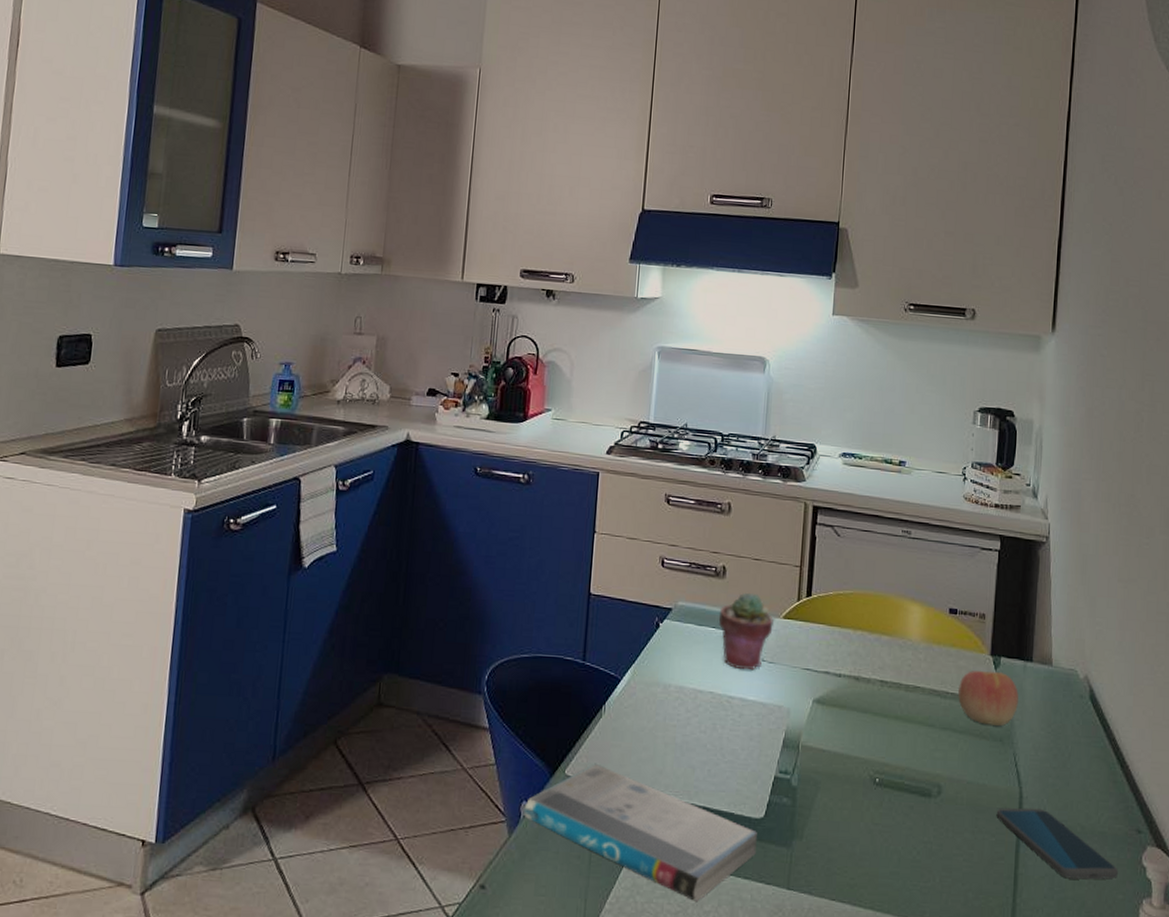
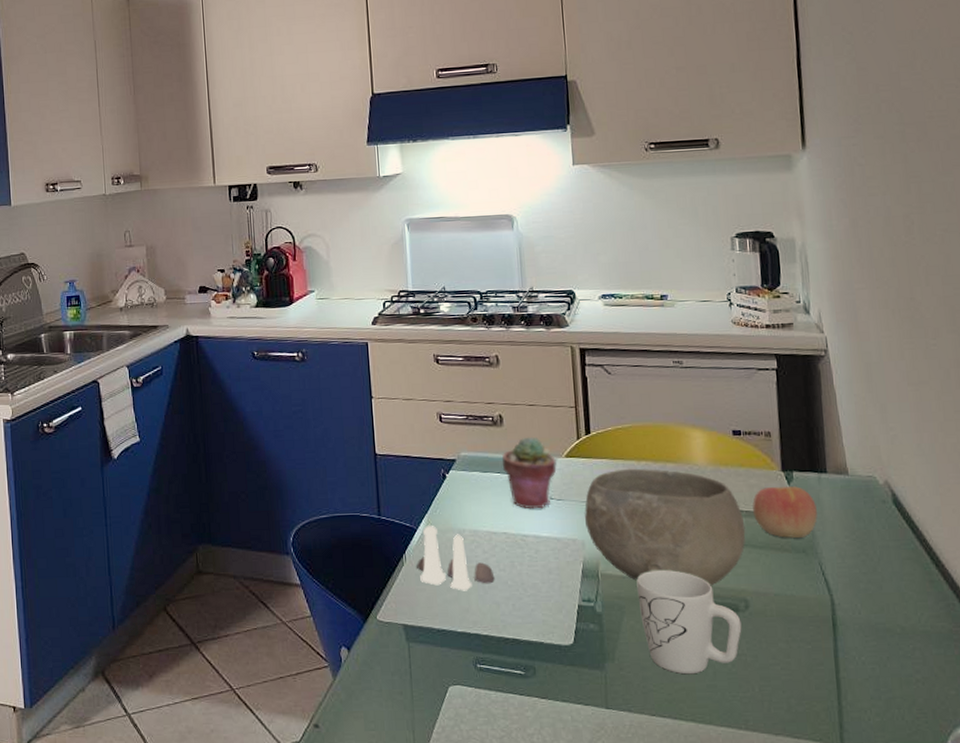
book: present [524,763,757,901] -> none [344,607,570,726]
salt and pepper shaker set: none [615,676,694,751] -> present [417,525,495,591]
bowl: none [793,636,949,768] -> present [585,468,746,586]
mug: none [835,747,932,859] -> present [636,570,742,675]
smartphone: present [996,808,1119,880] -> none [809,613,948,679]

